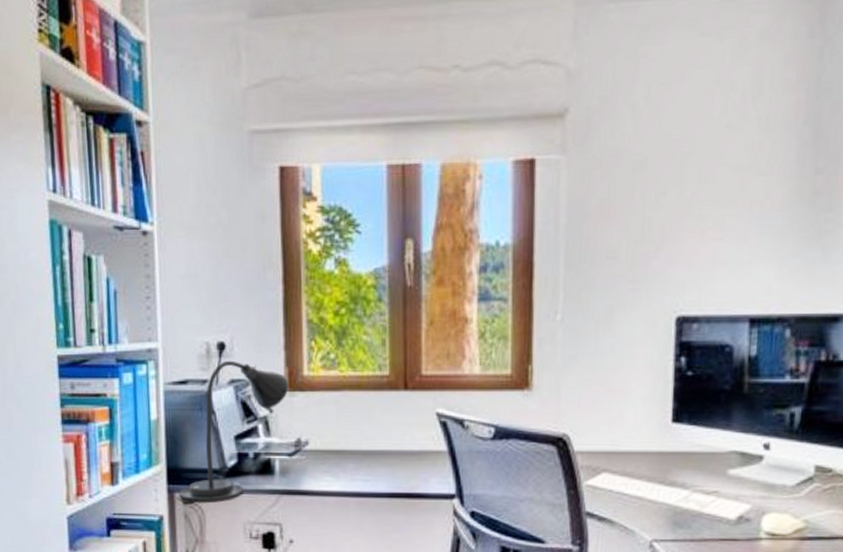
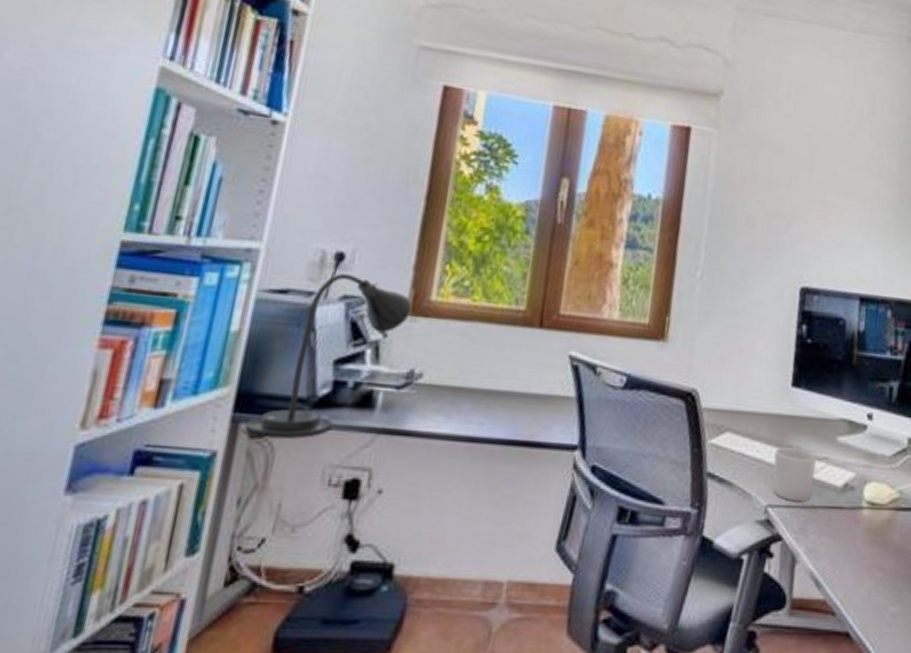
mug: none [656,484,704,536] -> present [773,447,816,502]

